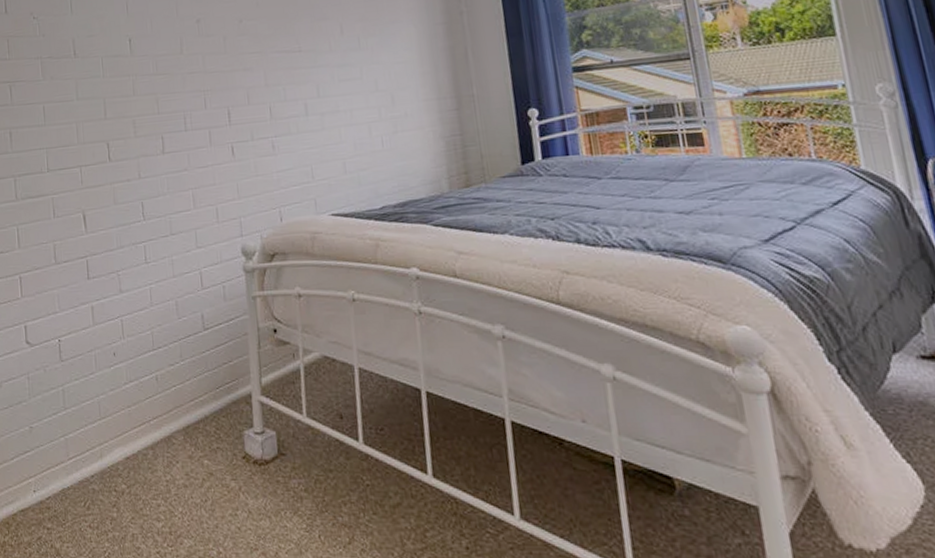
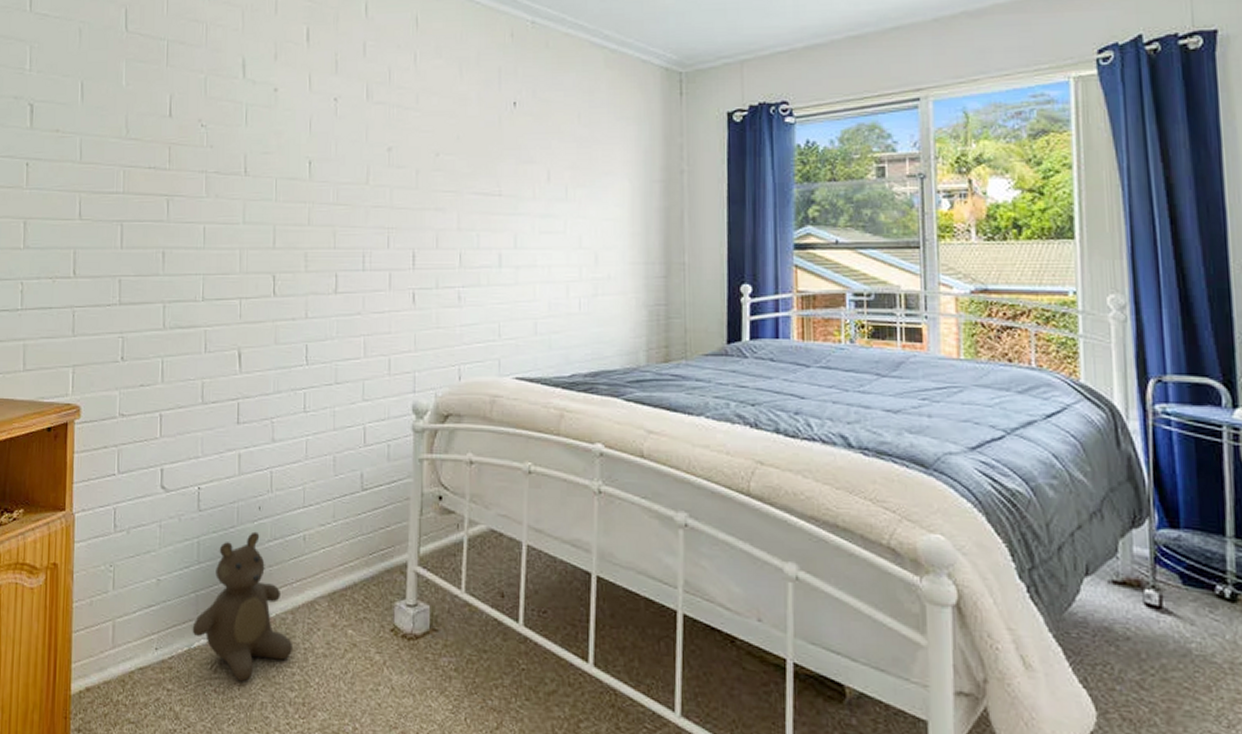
teddy bear: none [64,376,157,516] -> present [192,531,294,682]

